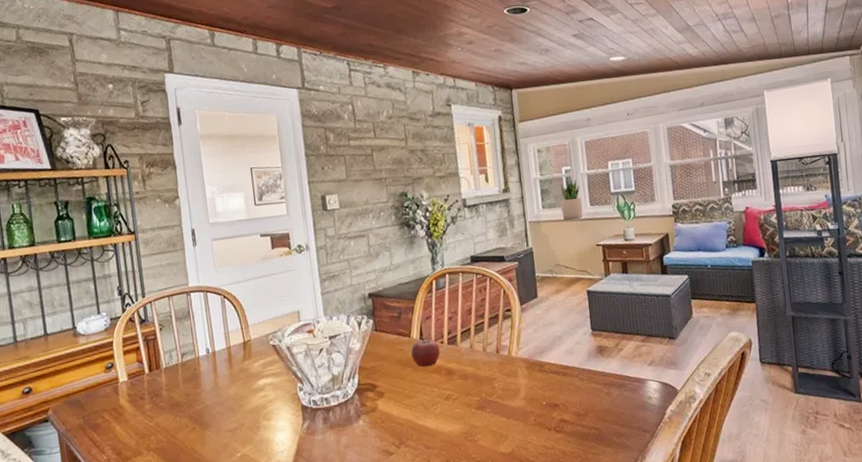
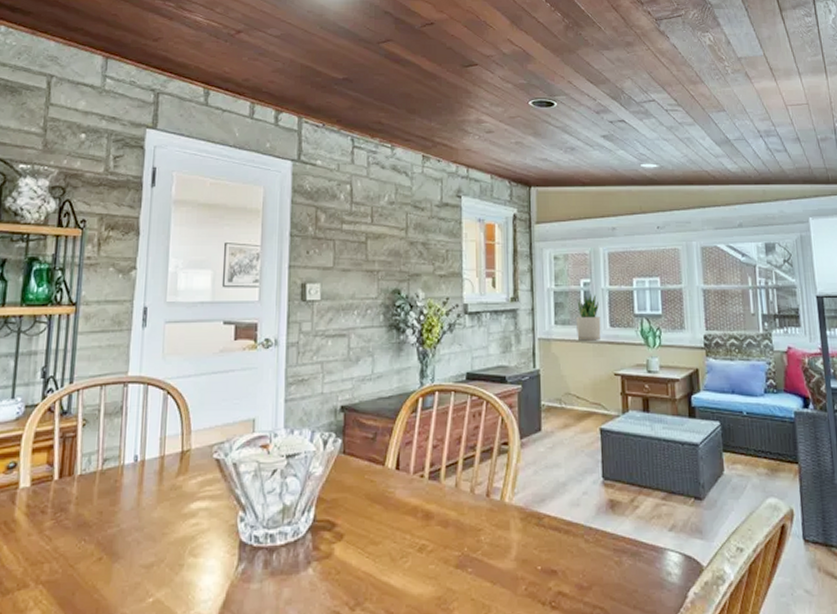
fruit: present [411,336,440,367] -> none [382,465,418,505]

